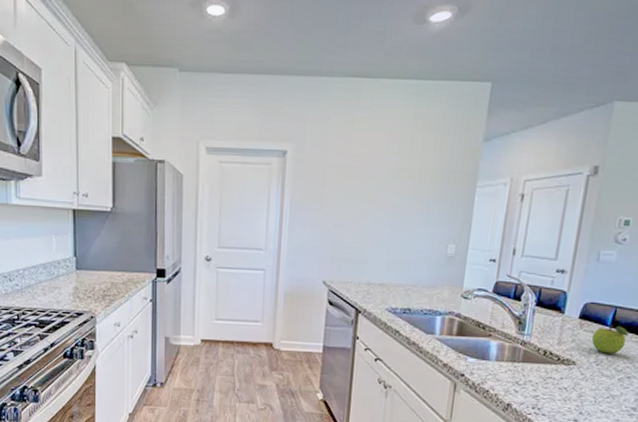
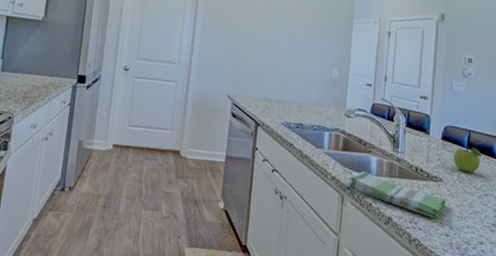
dish towel: none [462,356,577,404] -> present [348,171,446,219]

